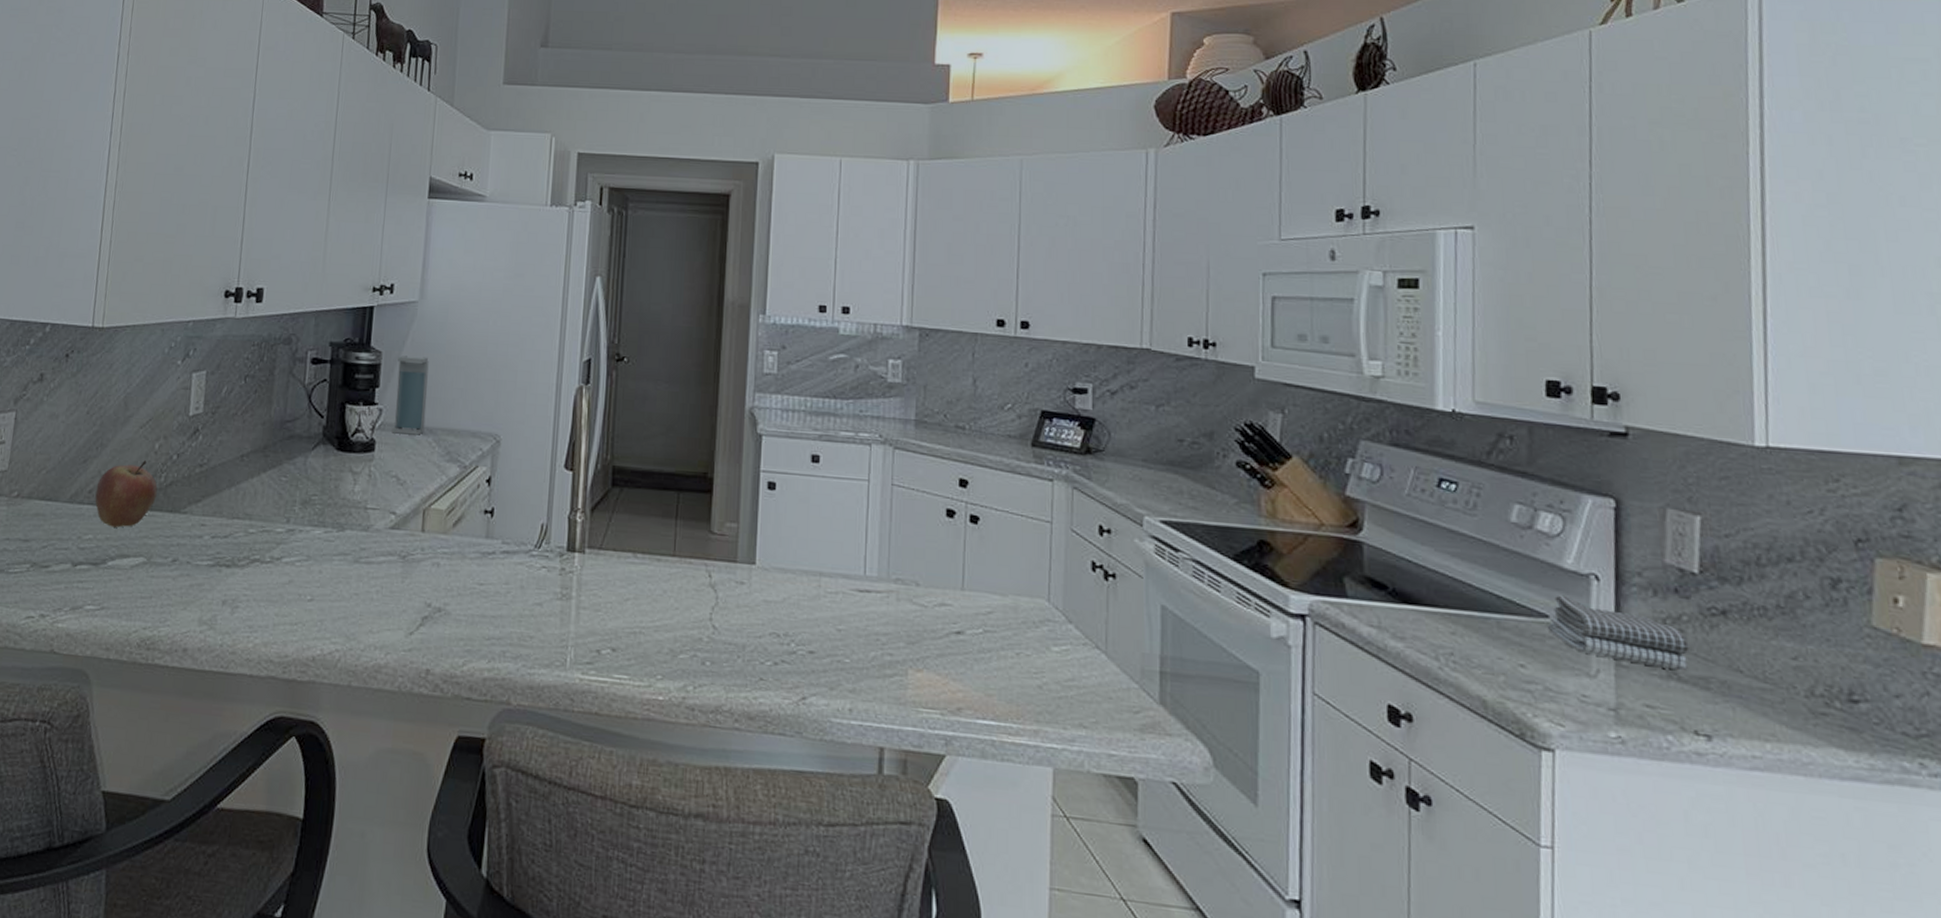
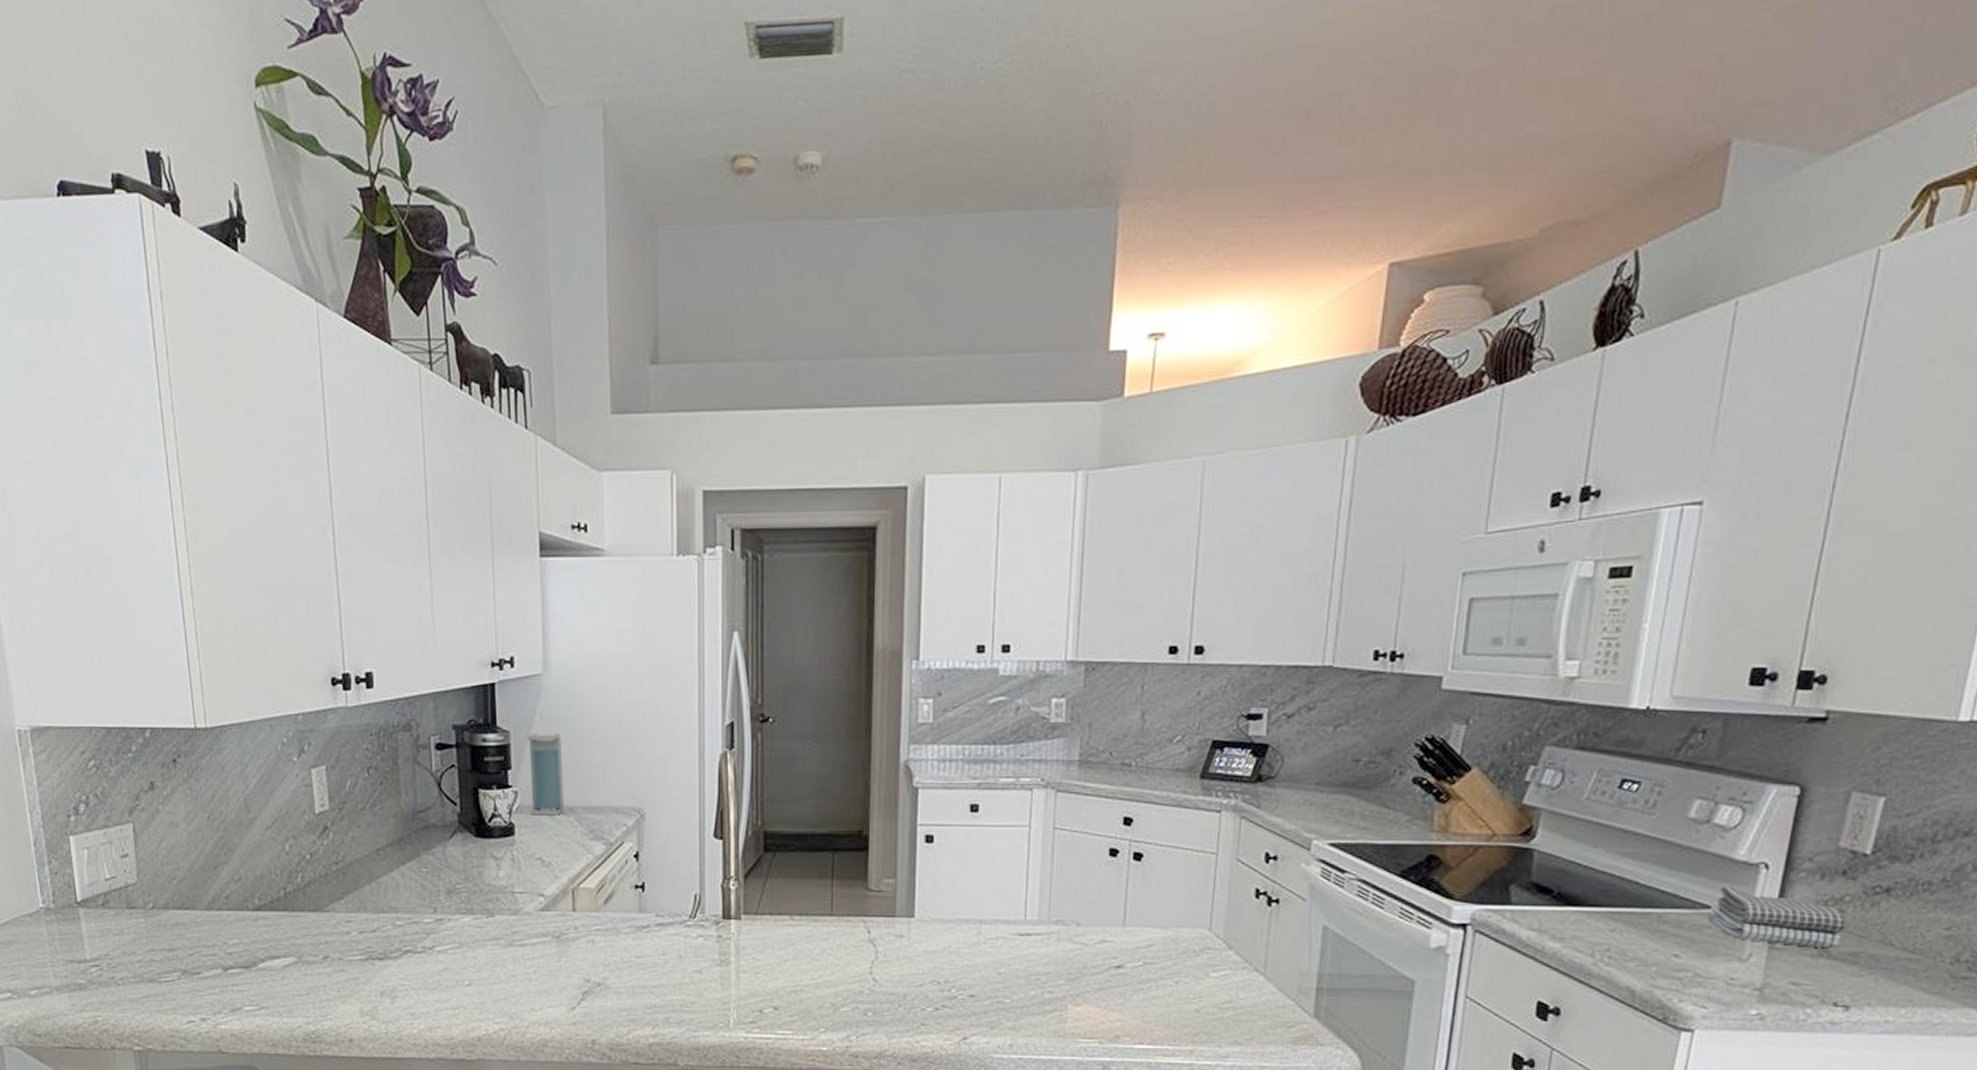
fruit: present [95,460,158,528] -> none [232,862,296,930]

